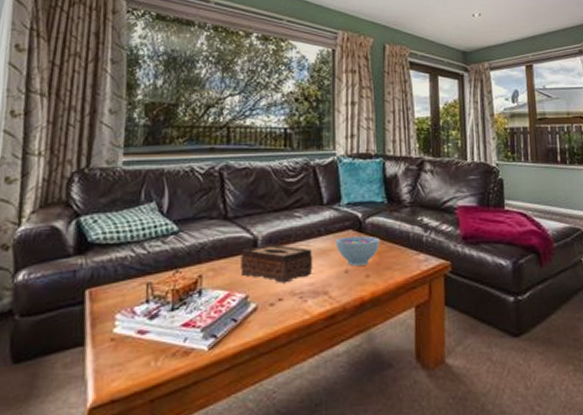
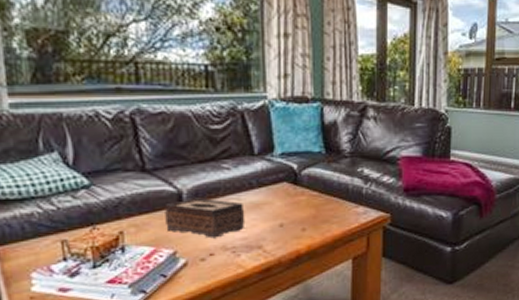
bowl: present [335,235,380,266] -> none [268,188,317,219]

